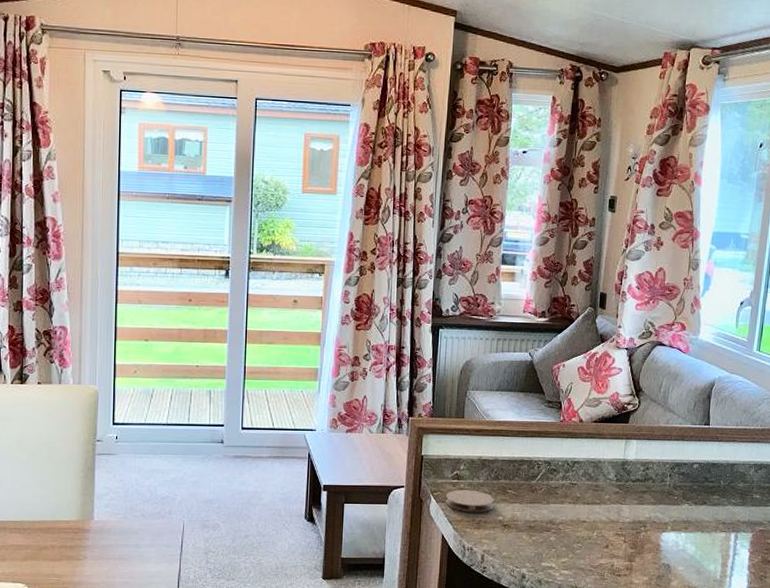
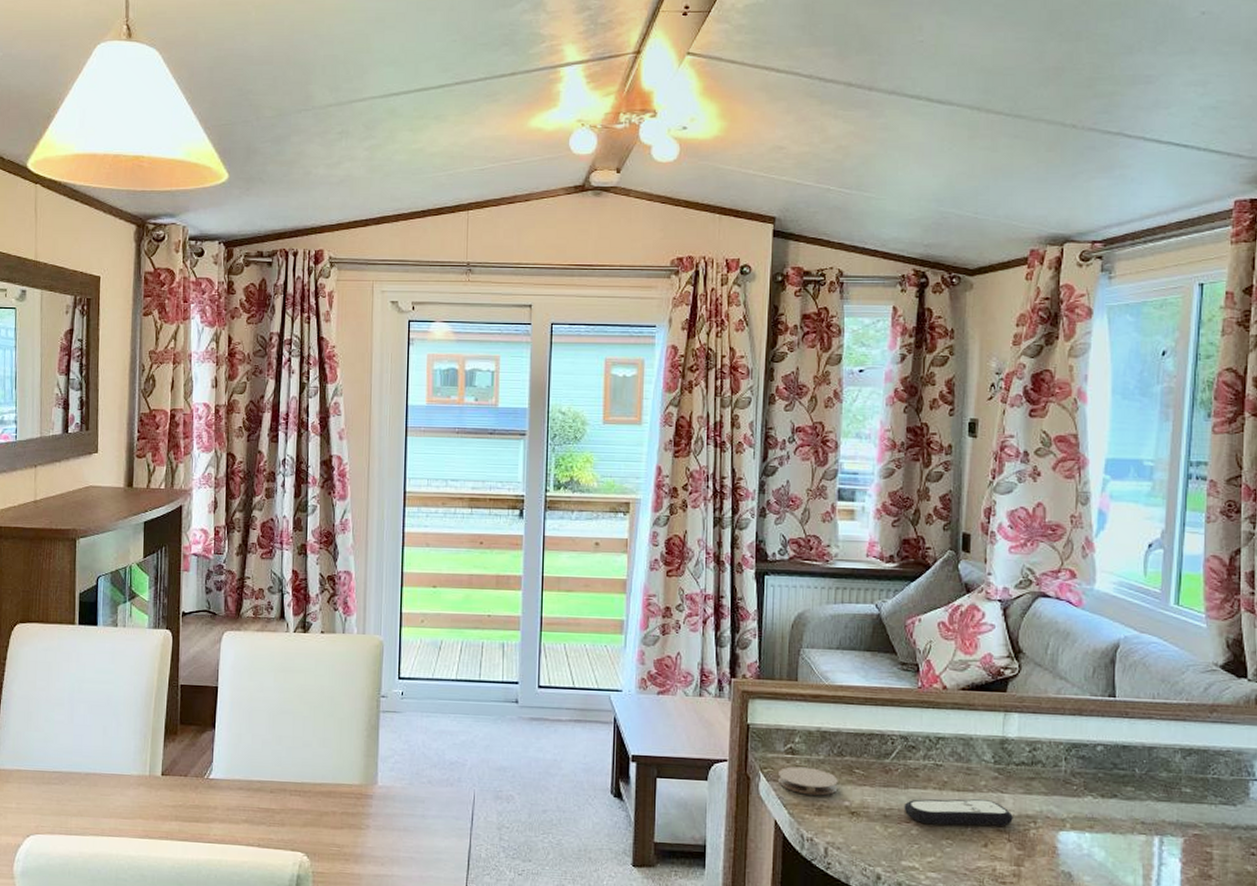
remote control: none [545,510,629,532] -> present [904,799,1013,826]

